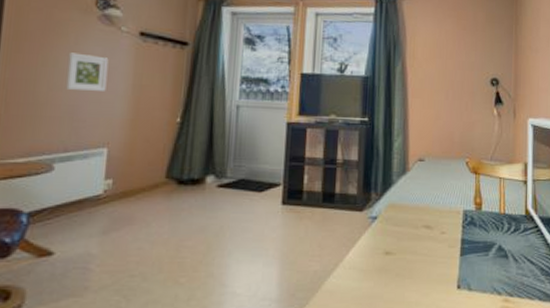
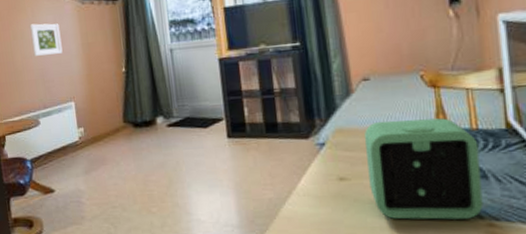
alarm clock: none [411,200,504,295] -> present [364,118,483,220]

